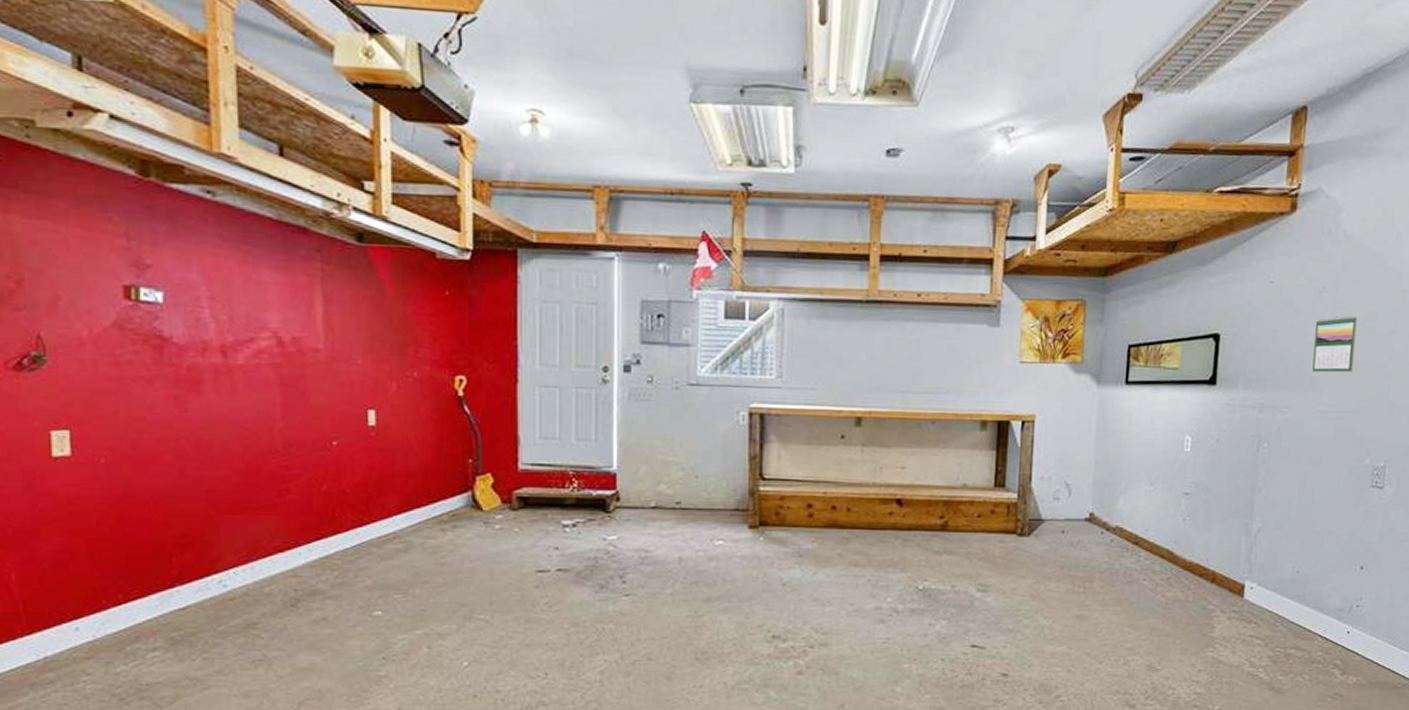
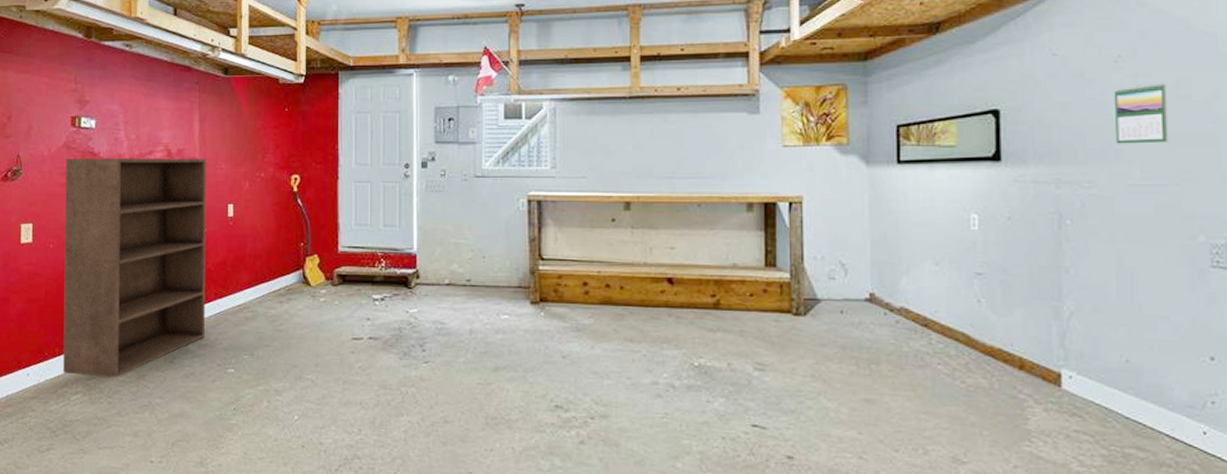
bookshelf: none [118,343,340,628] -> present [63,158,206,378]

